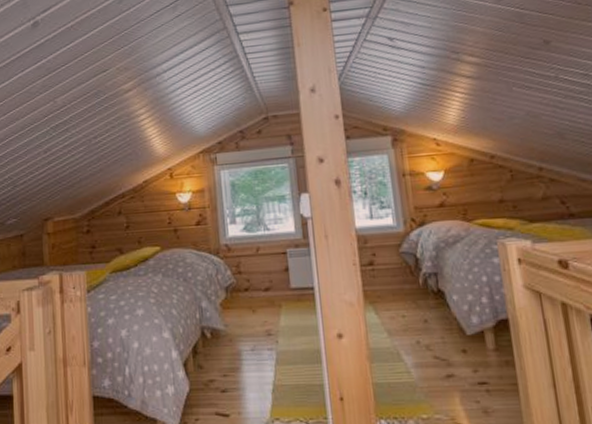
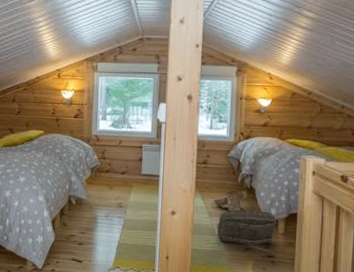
boots: none [391,294,436,327] -> present [214,189,248,212]
backpack: none [400,320,483,370] -> present [216,209,277,246]

